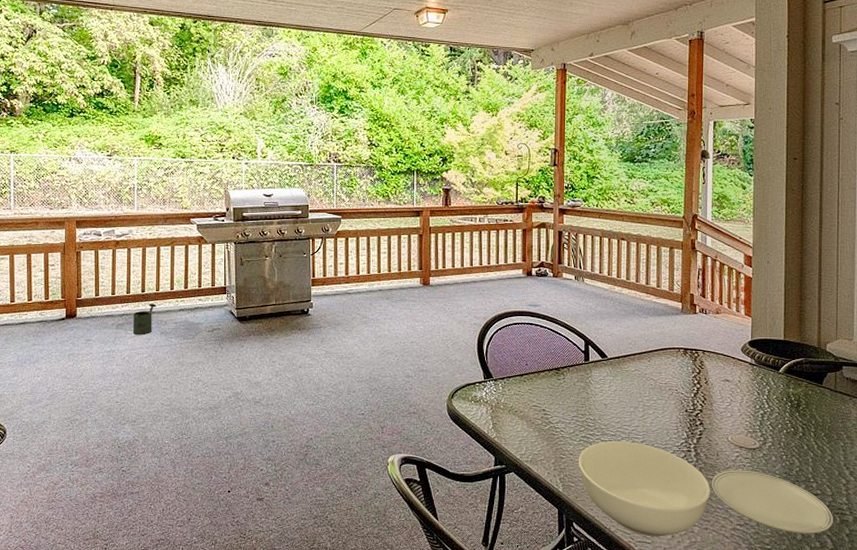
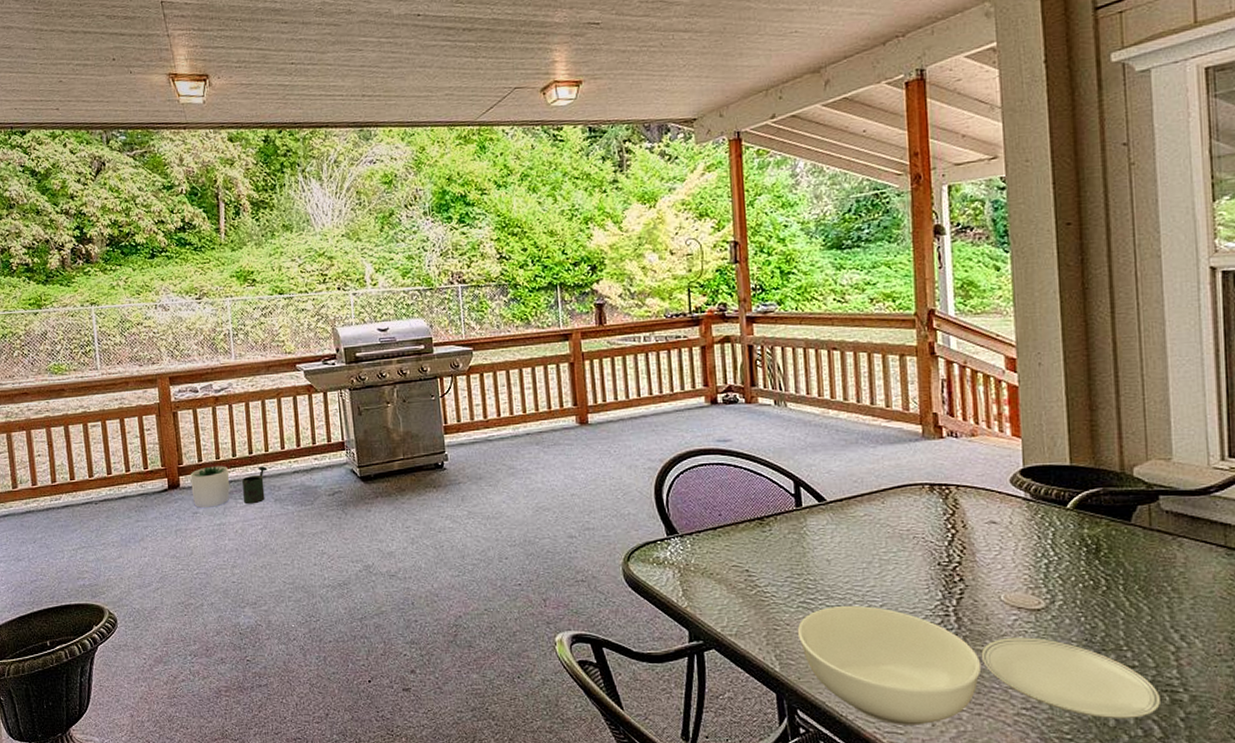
planter: none [87,300,121,337] -> present [190,466,230,509]

